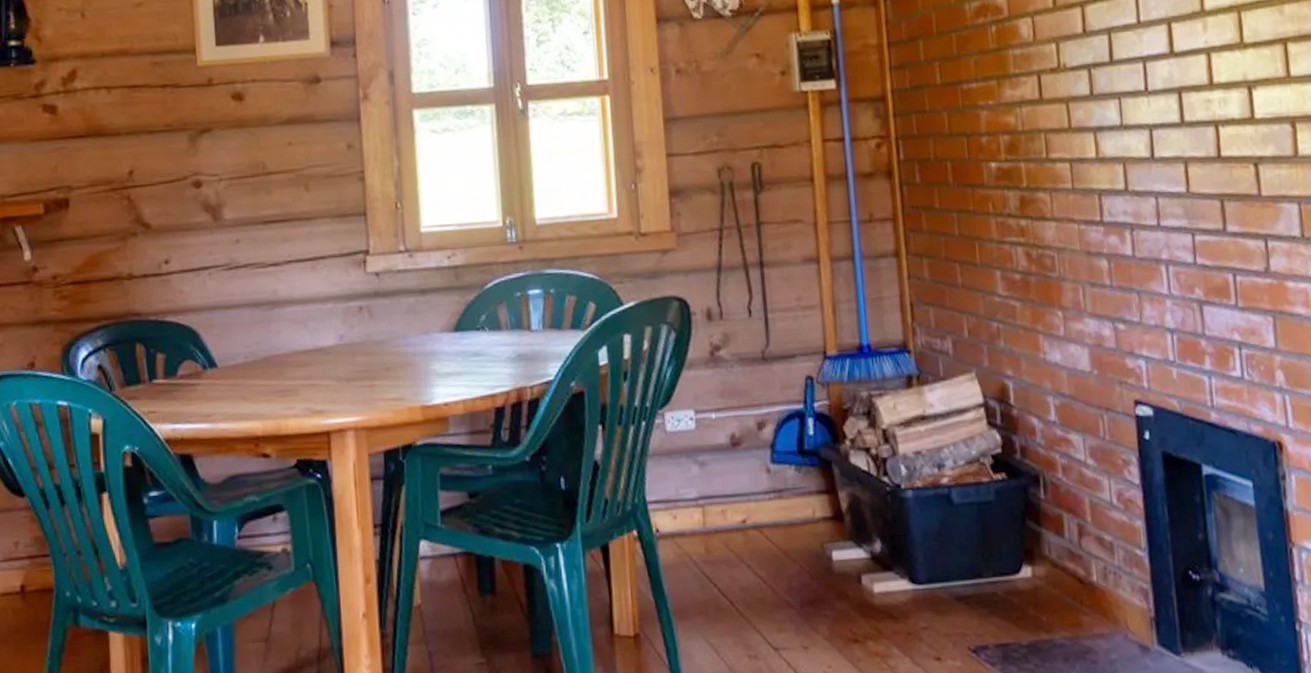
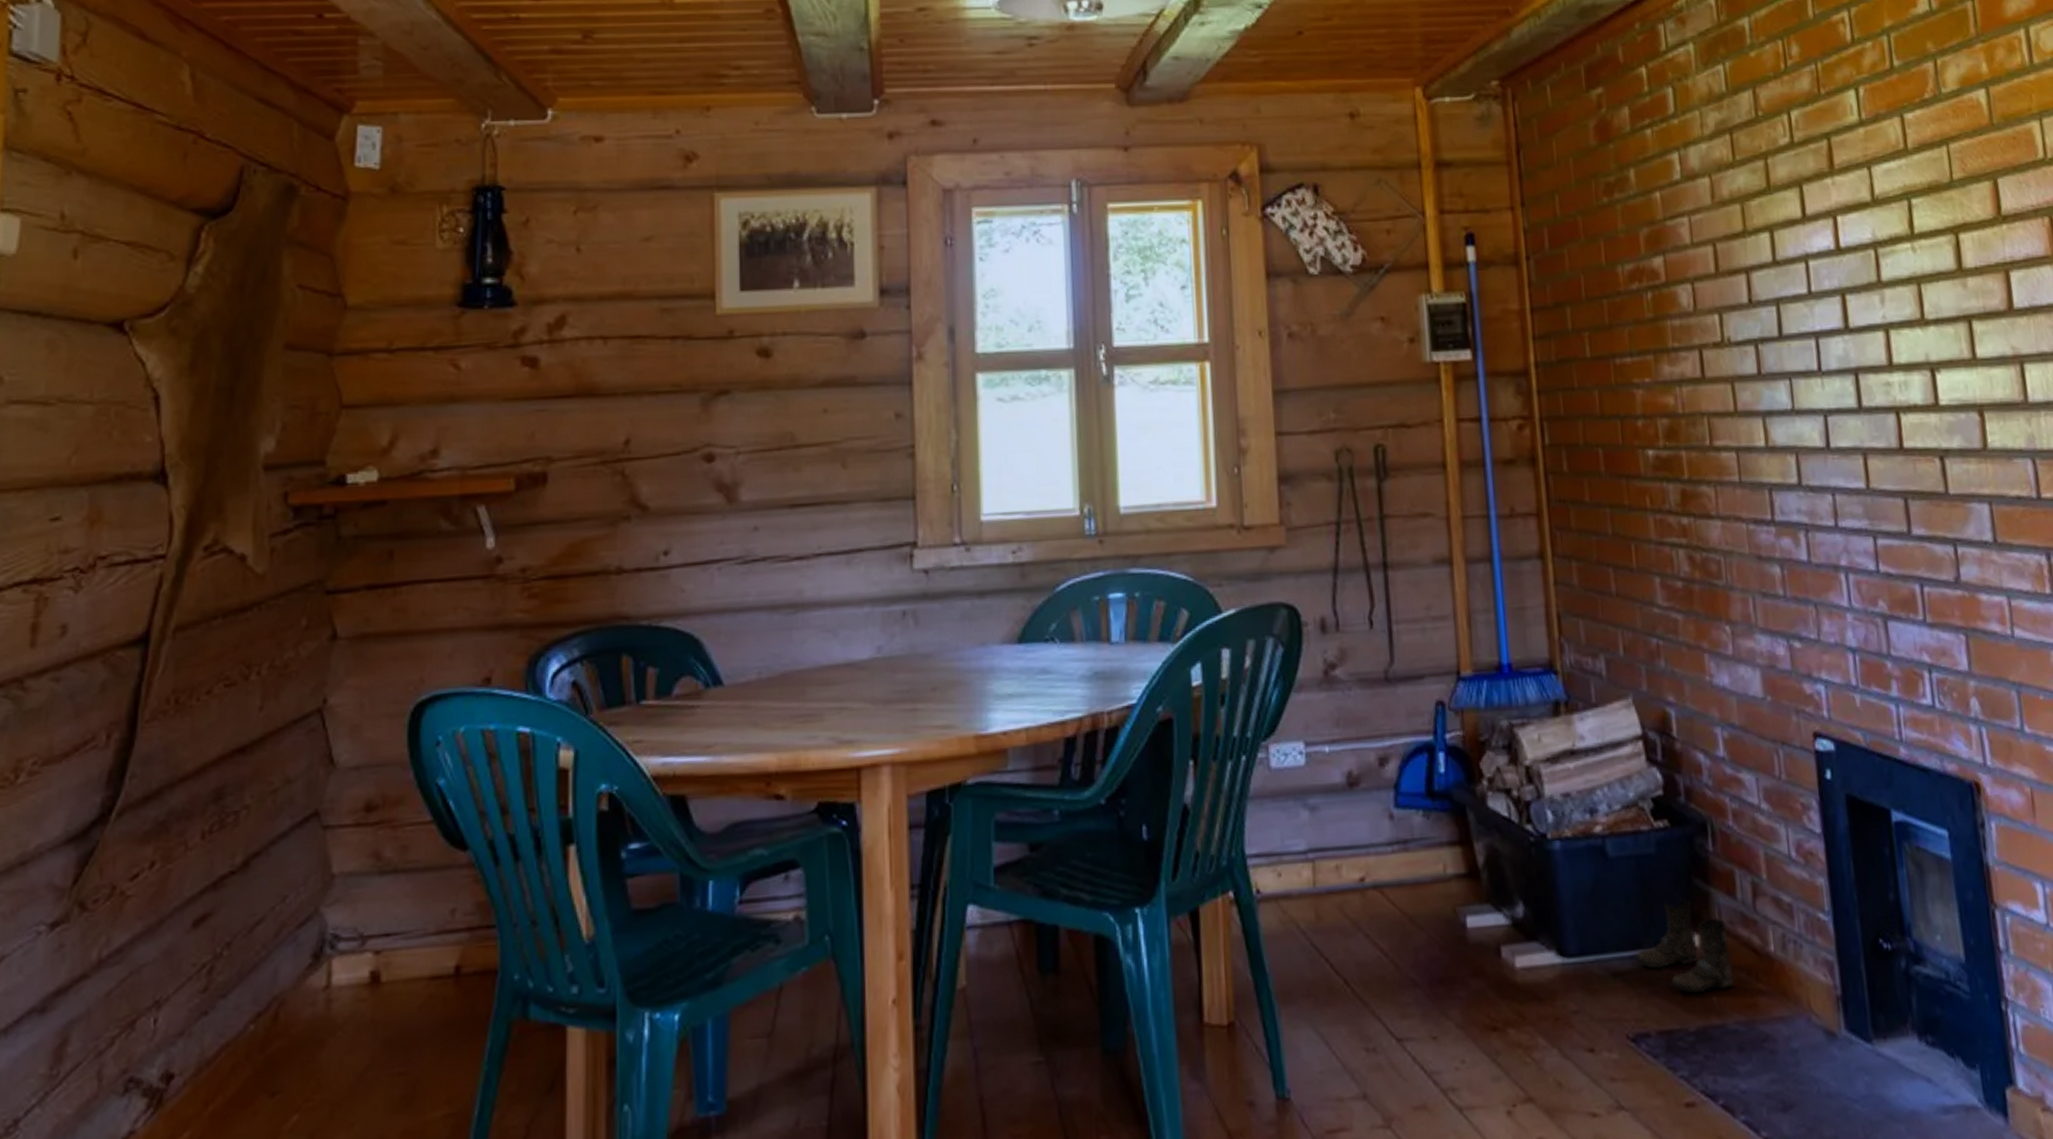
boots: none [976,537,1062,615] -> present [1635,898,1735,994]

